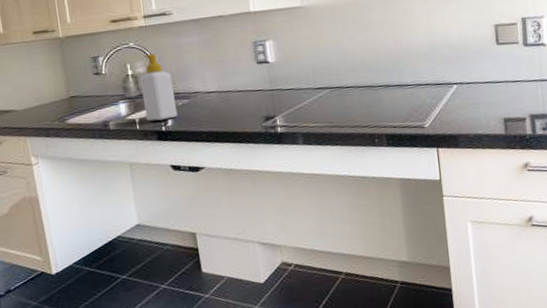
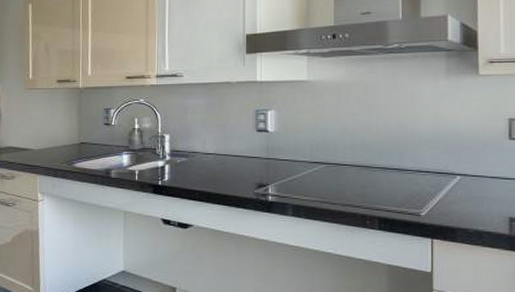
soap bottle: present [140,53,178,122] -> none [145,111,175,175]

